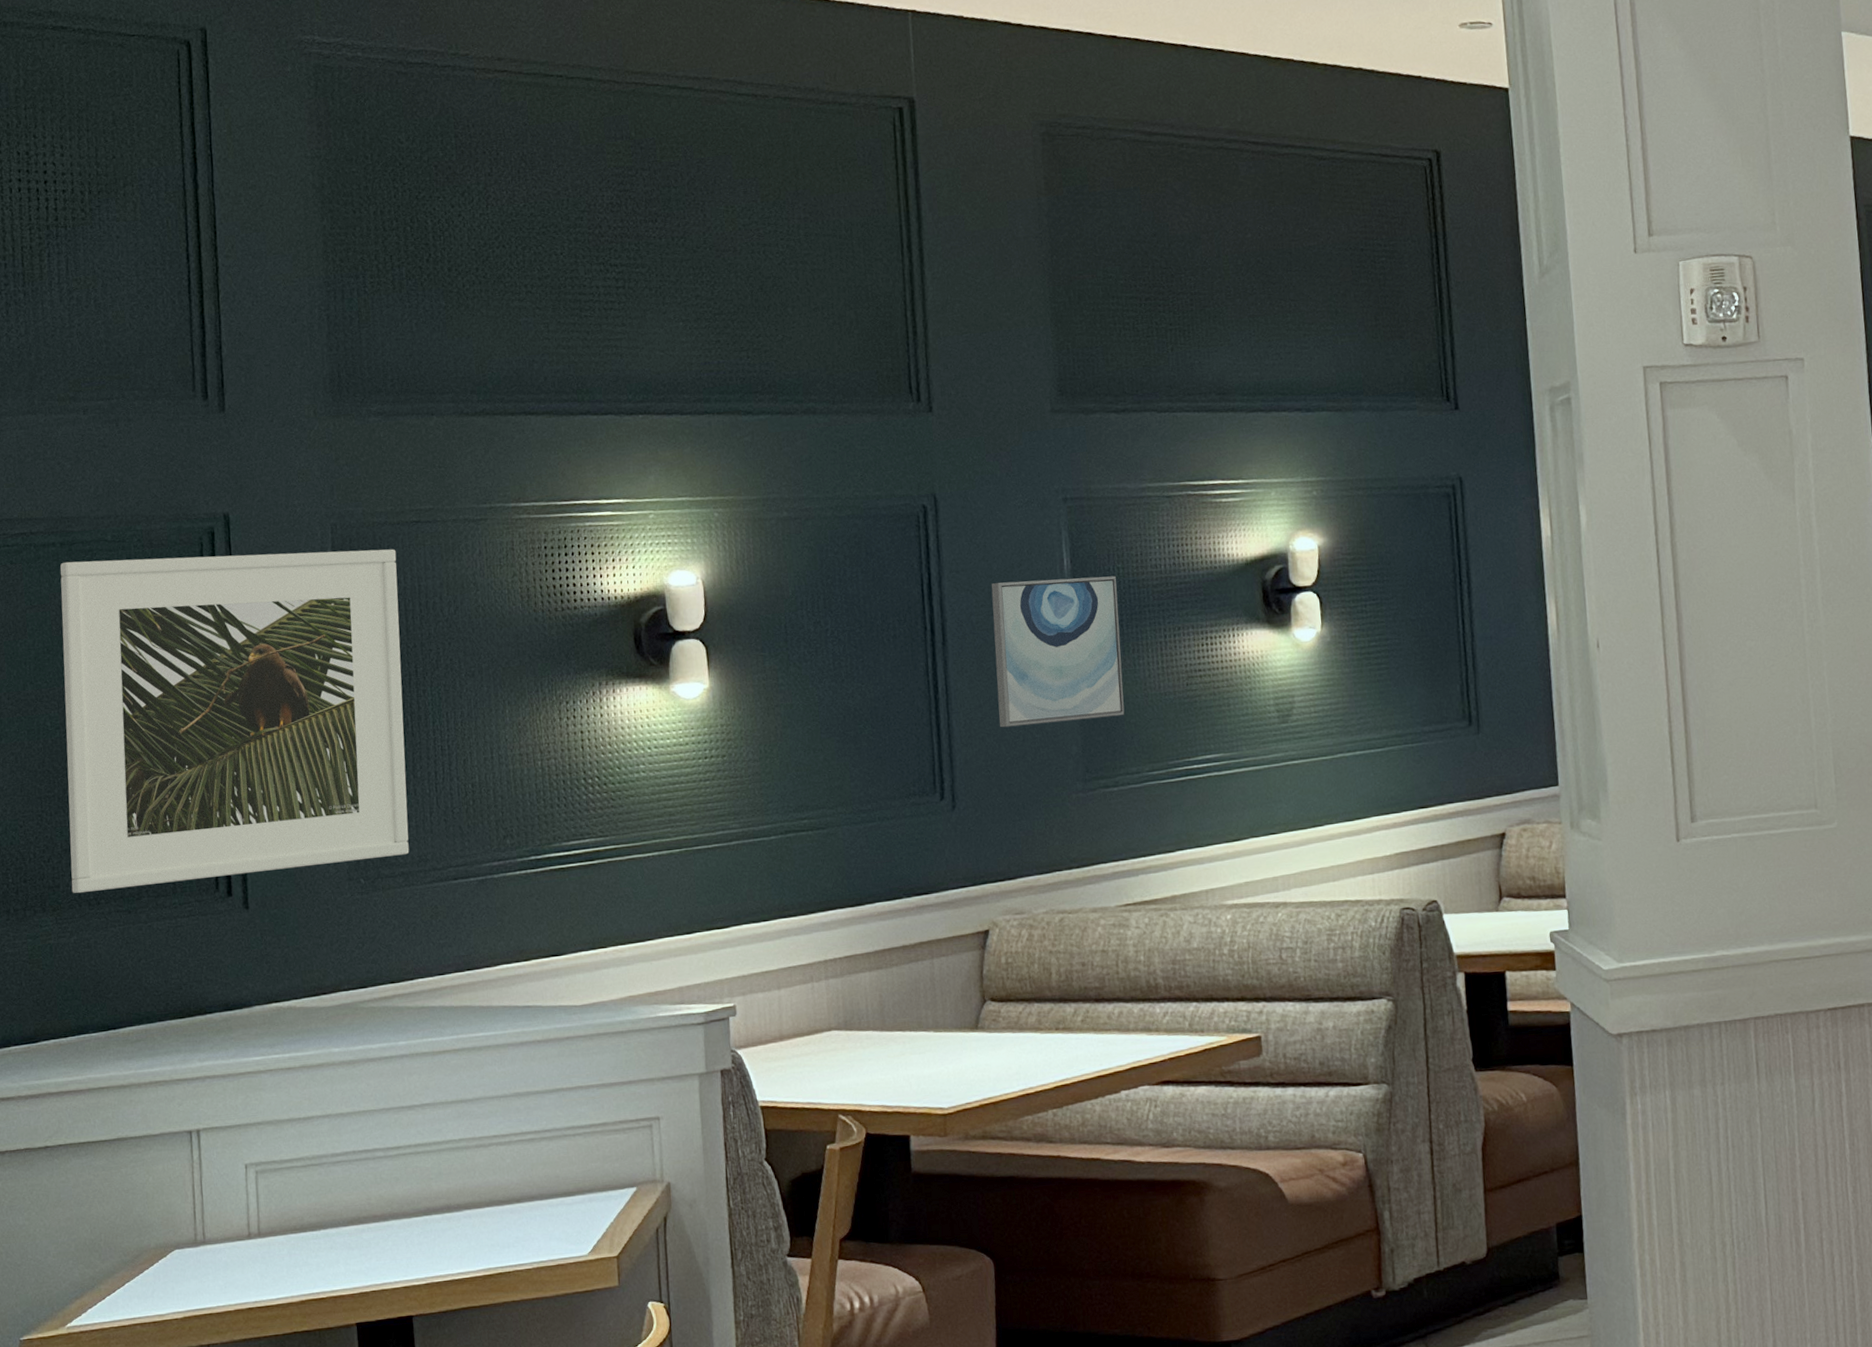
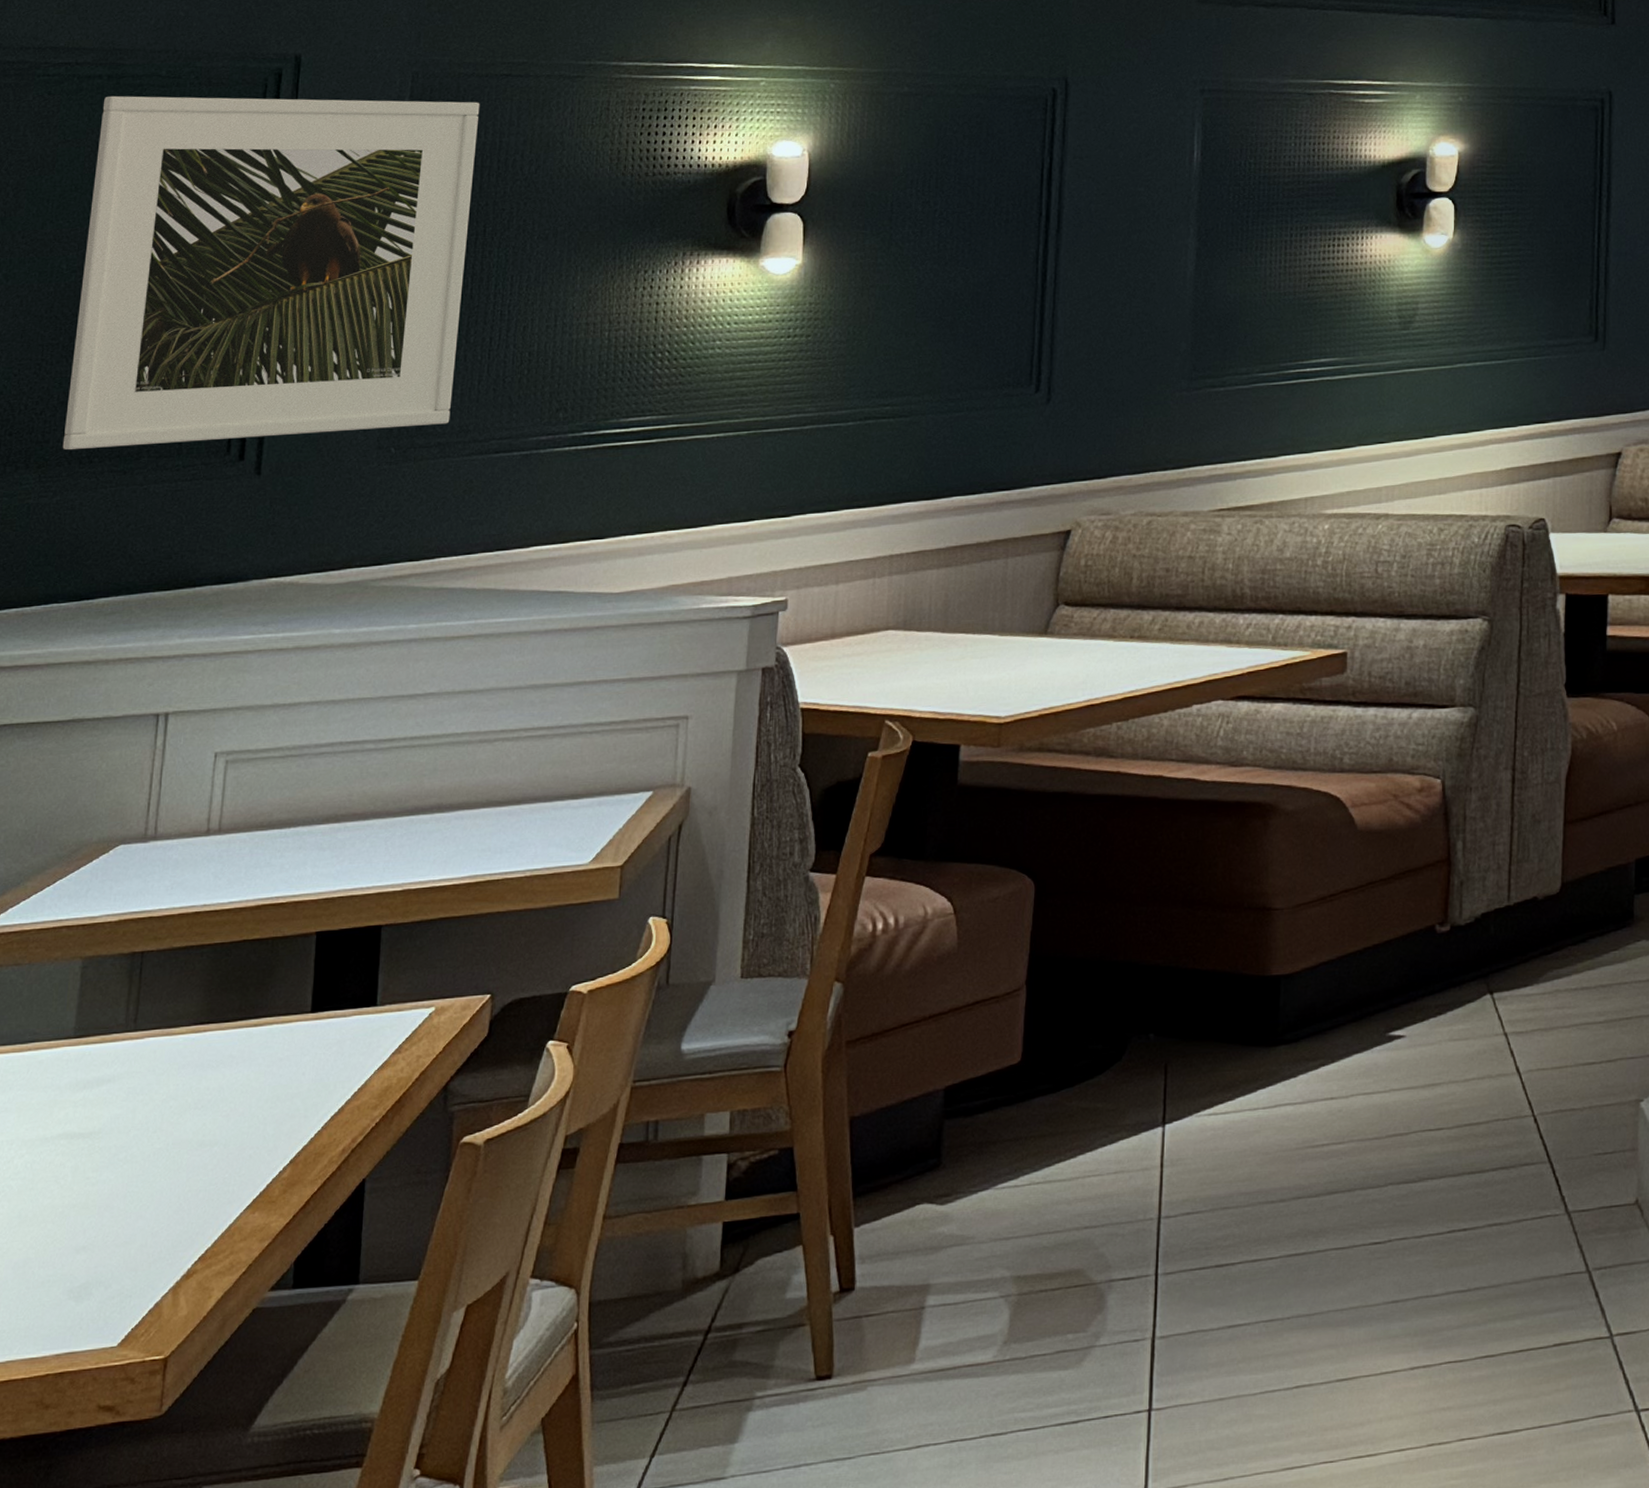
wall art: present [991,575,1125,728] -> none [1107,171,1247,321]

